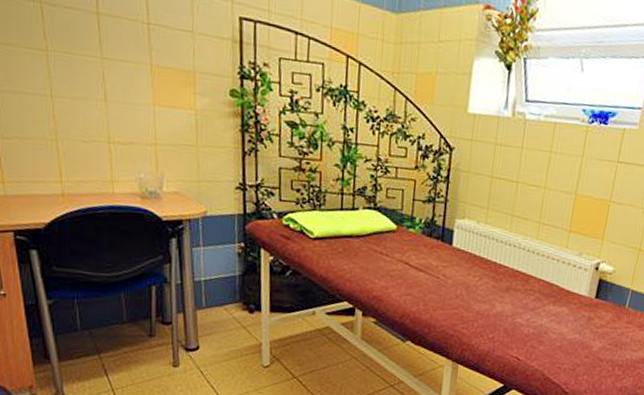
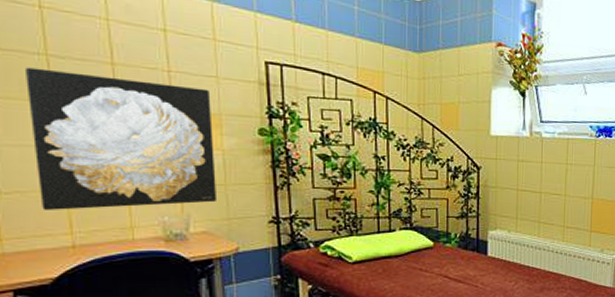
wall art: none [23,14,189,164] -> present [26,67,218,210]

